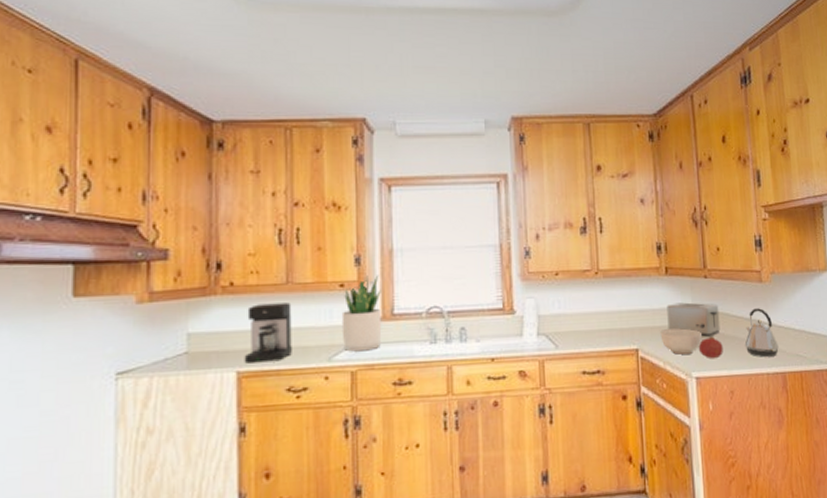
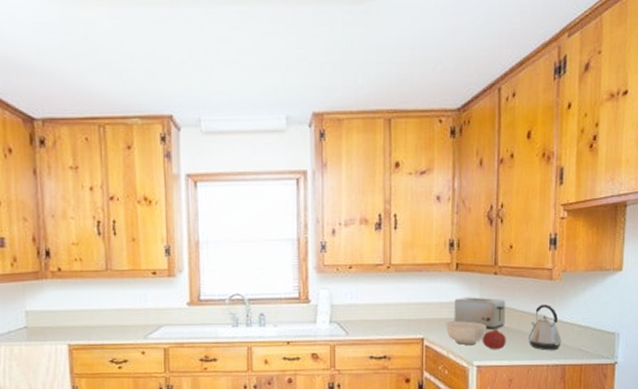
coffee maker: present [244,302,292,364] -> none [73,287,113,338]
planter: present [341,275,382,352] -> none [154,264,190,332]

